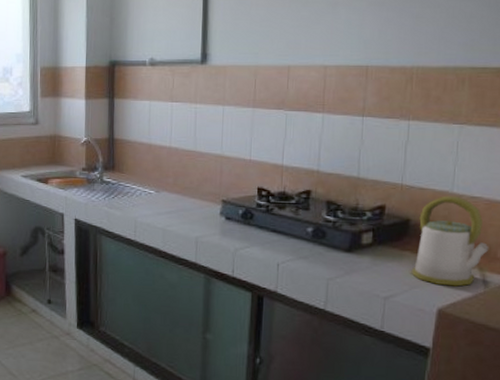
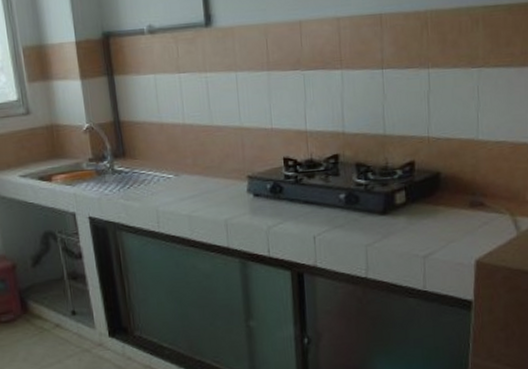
kettle: present [411,195,489,287] -> none [446,142,518,236]

